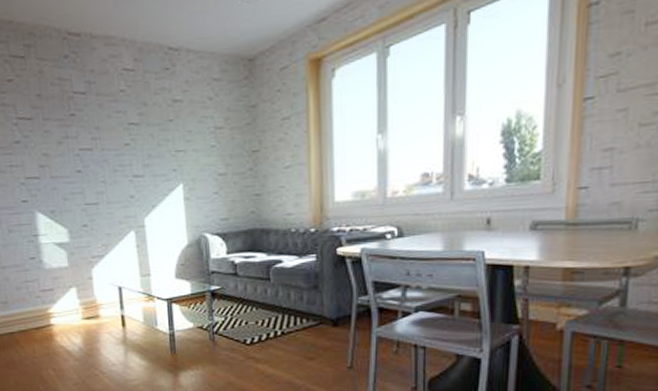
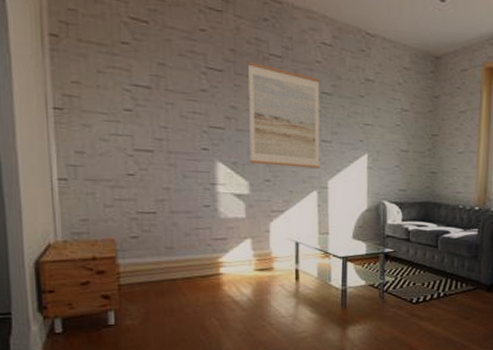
wall art: none [53,103,135,210] -> present [247,61,320,169]

